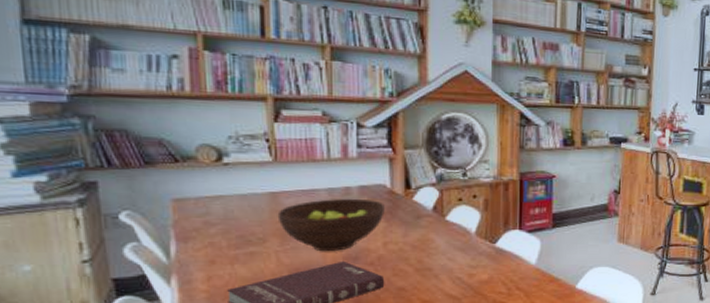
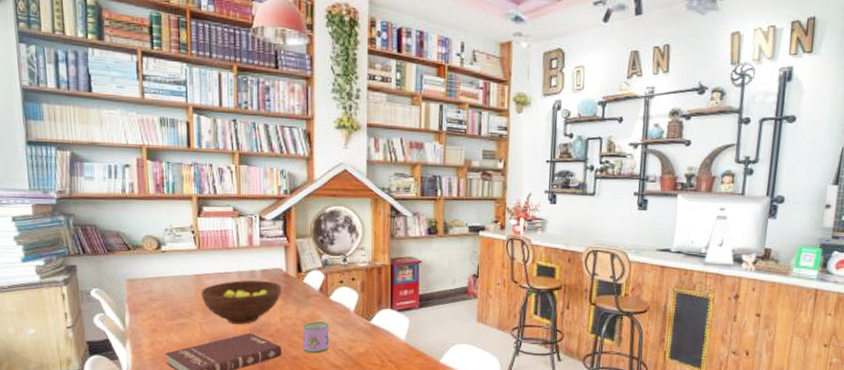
mug: none [411,246,444,283] -> present [302,321,329,354]

